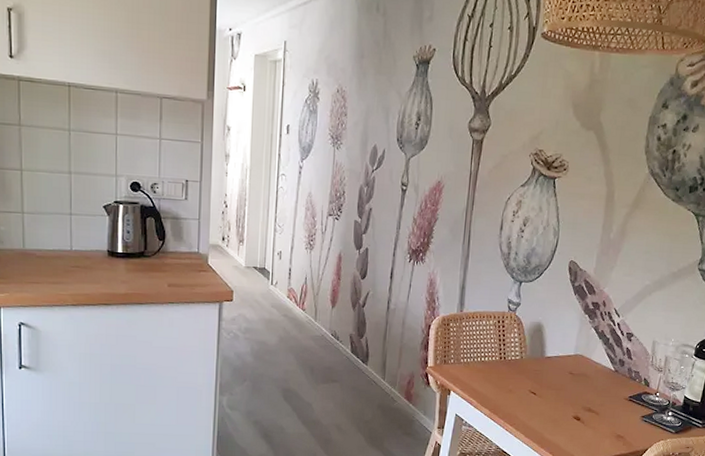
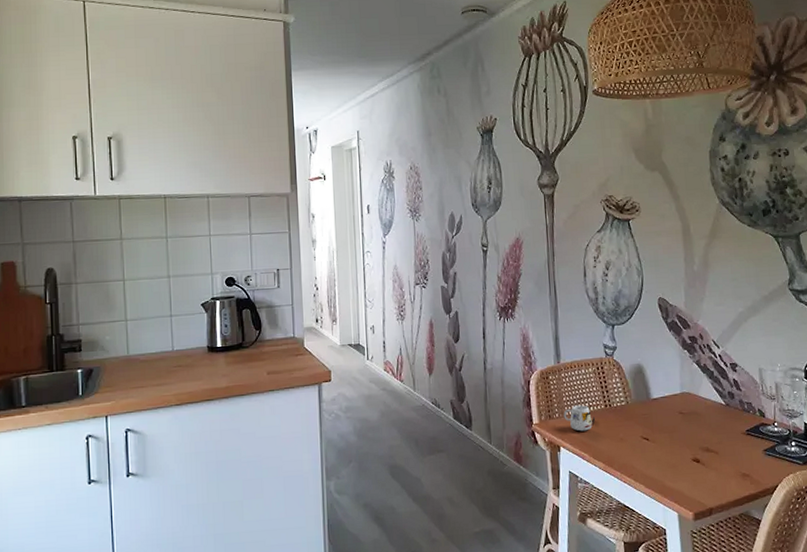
mug: none [458,354,489,379] -> present [563,405,596,432]

